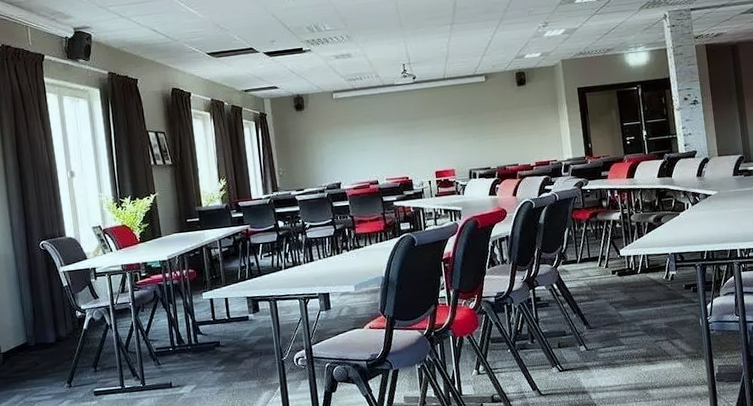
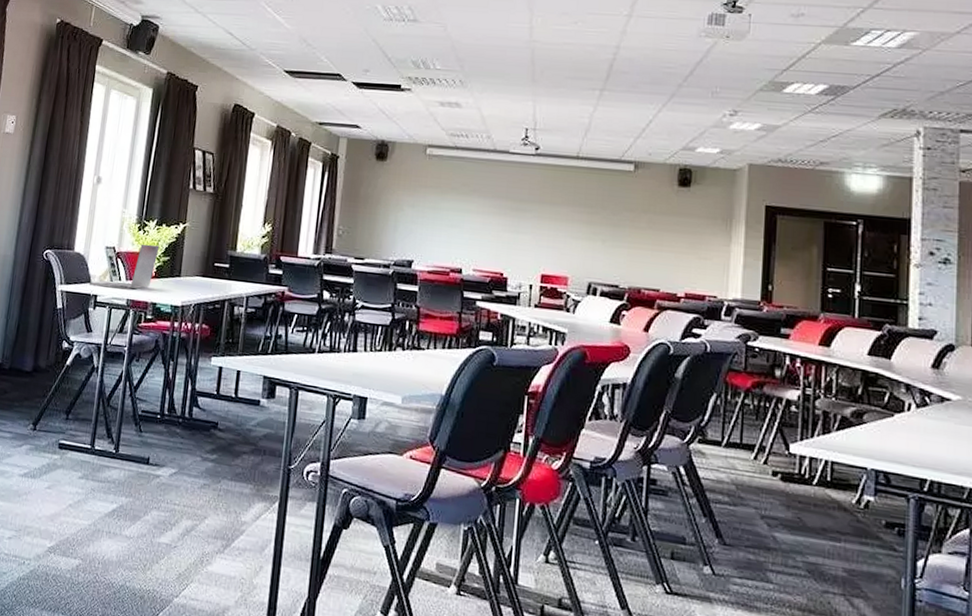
laptop: none [85,216,139,262] -> present [89,244,160,289]

